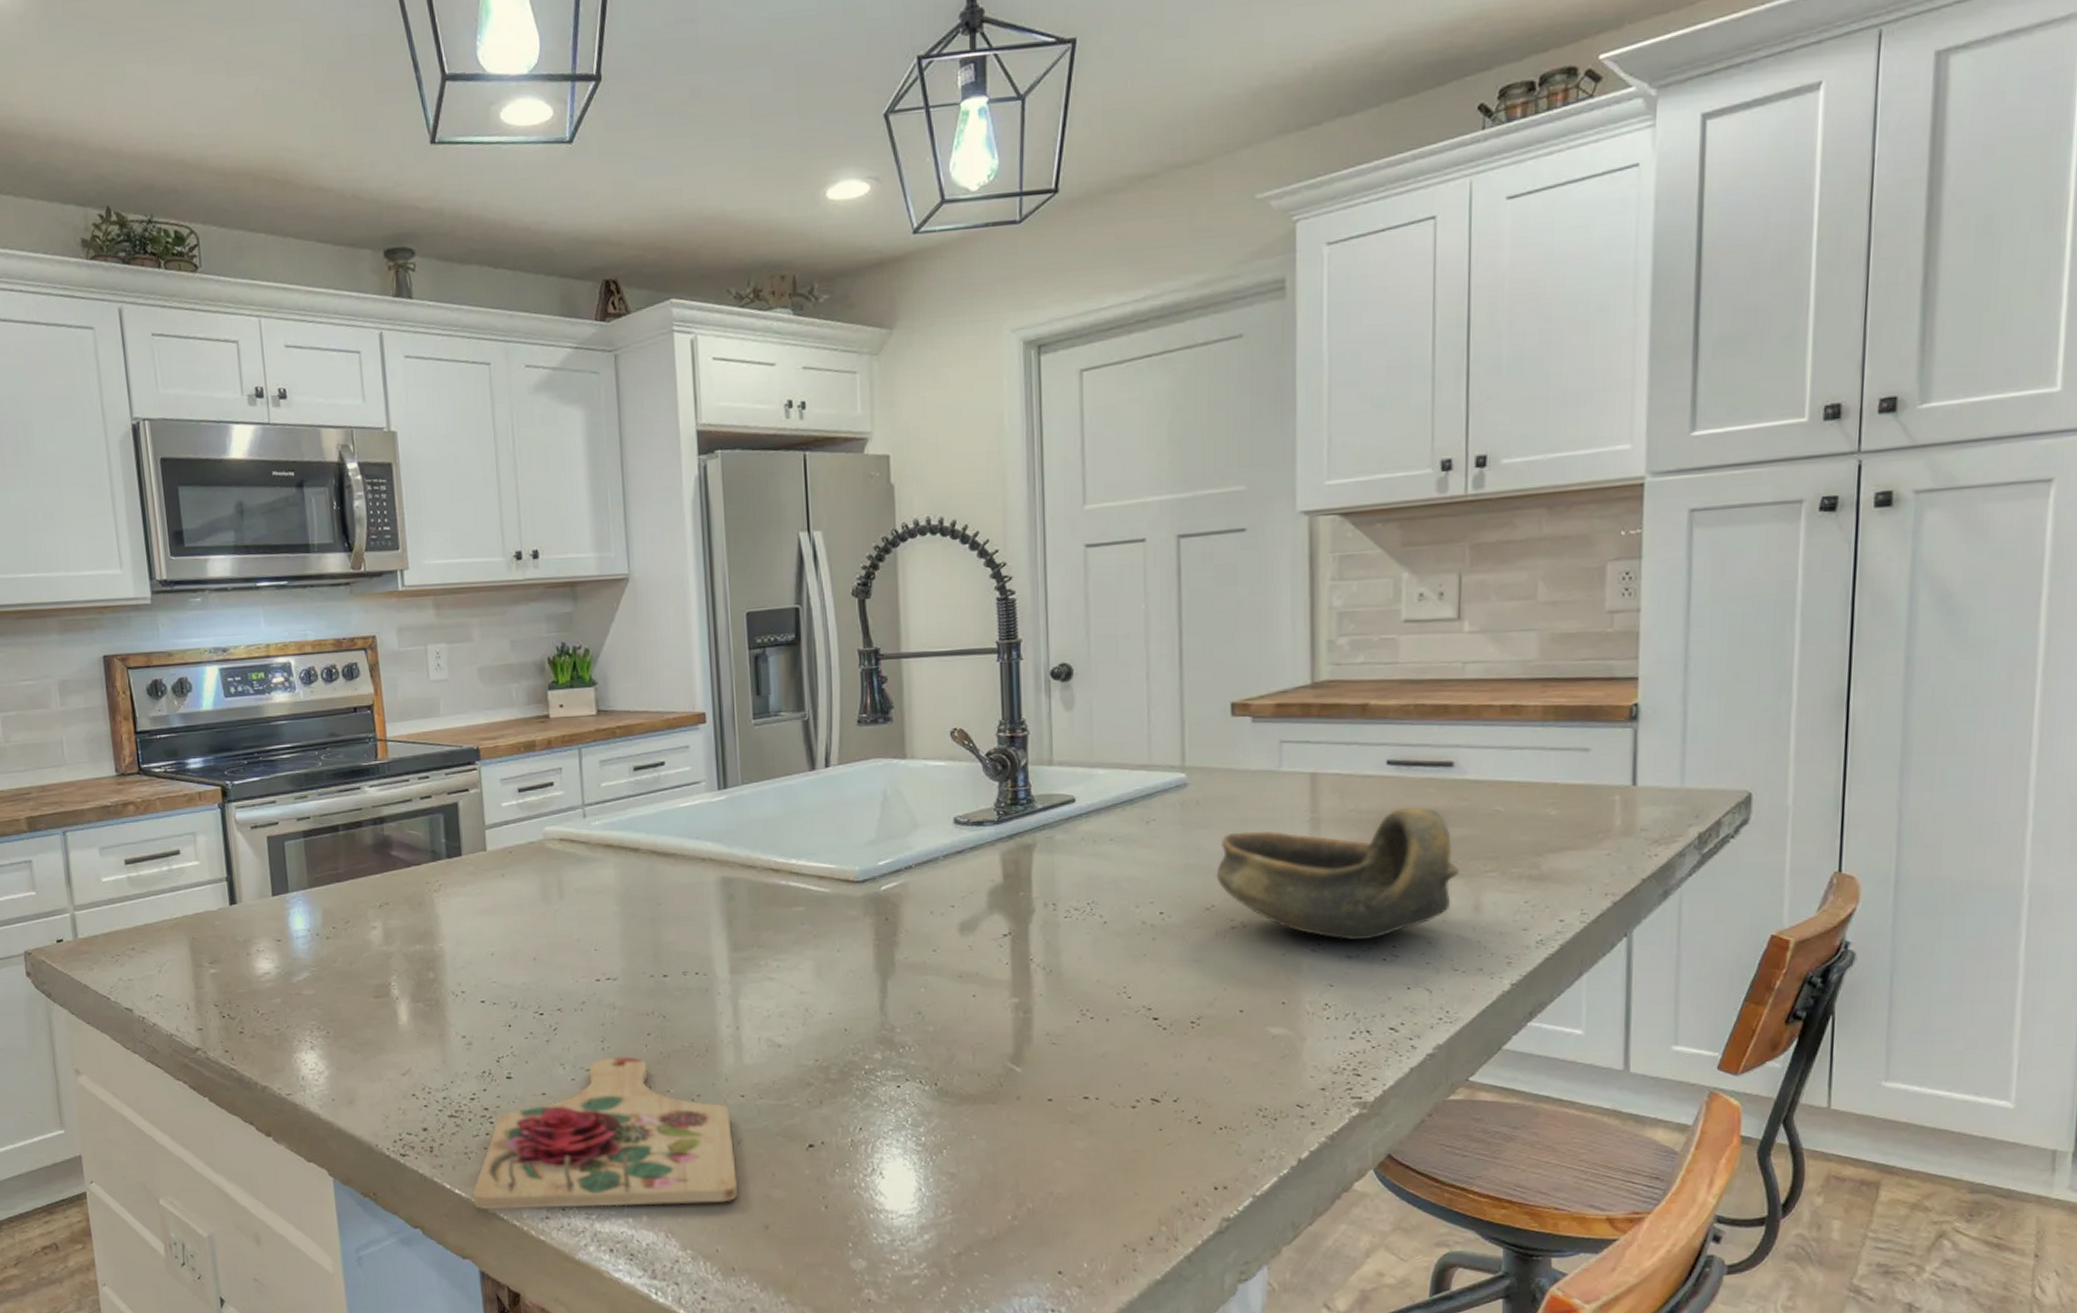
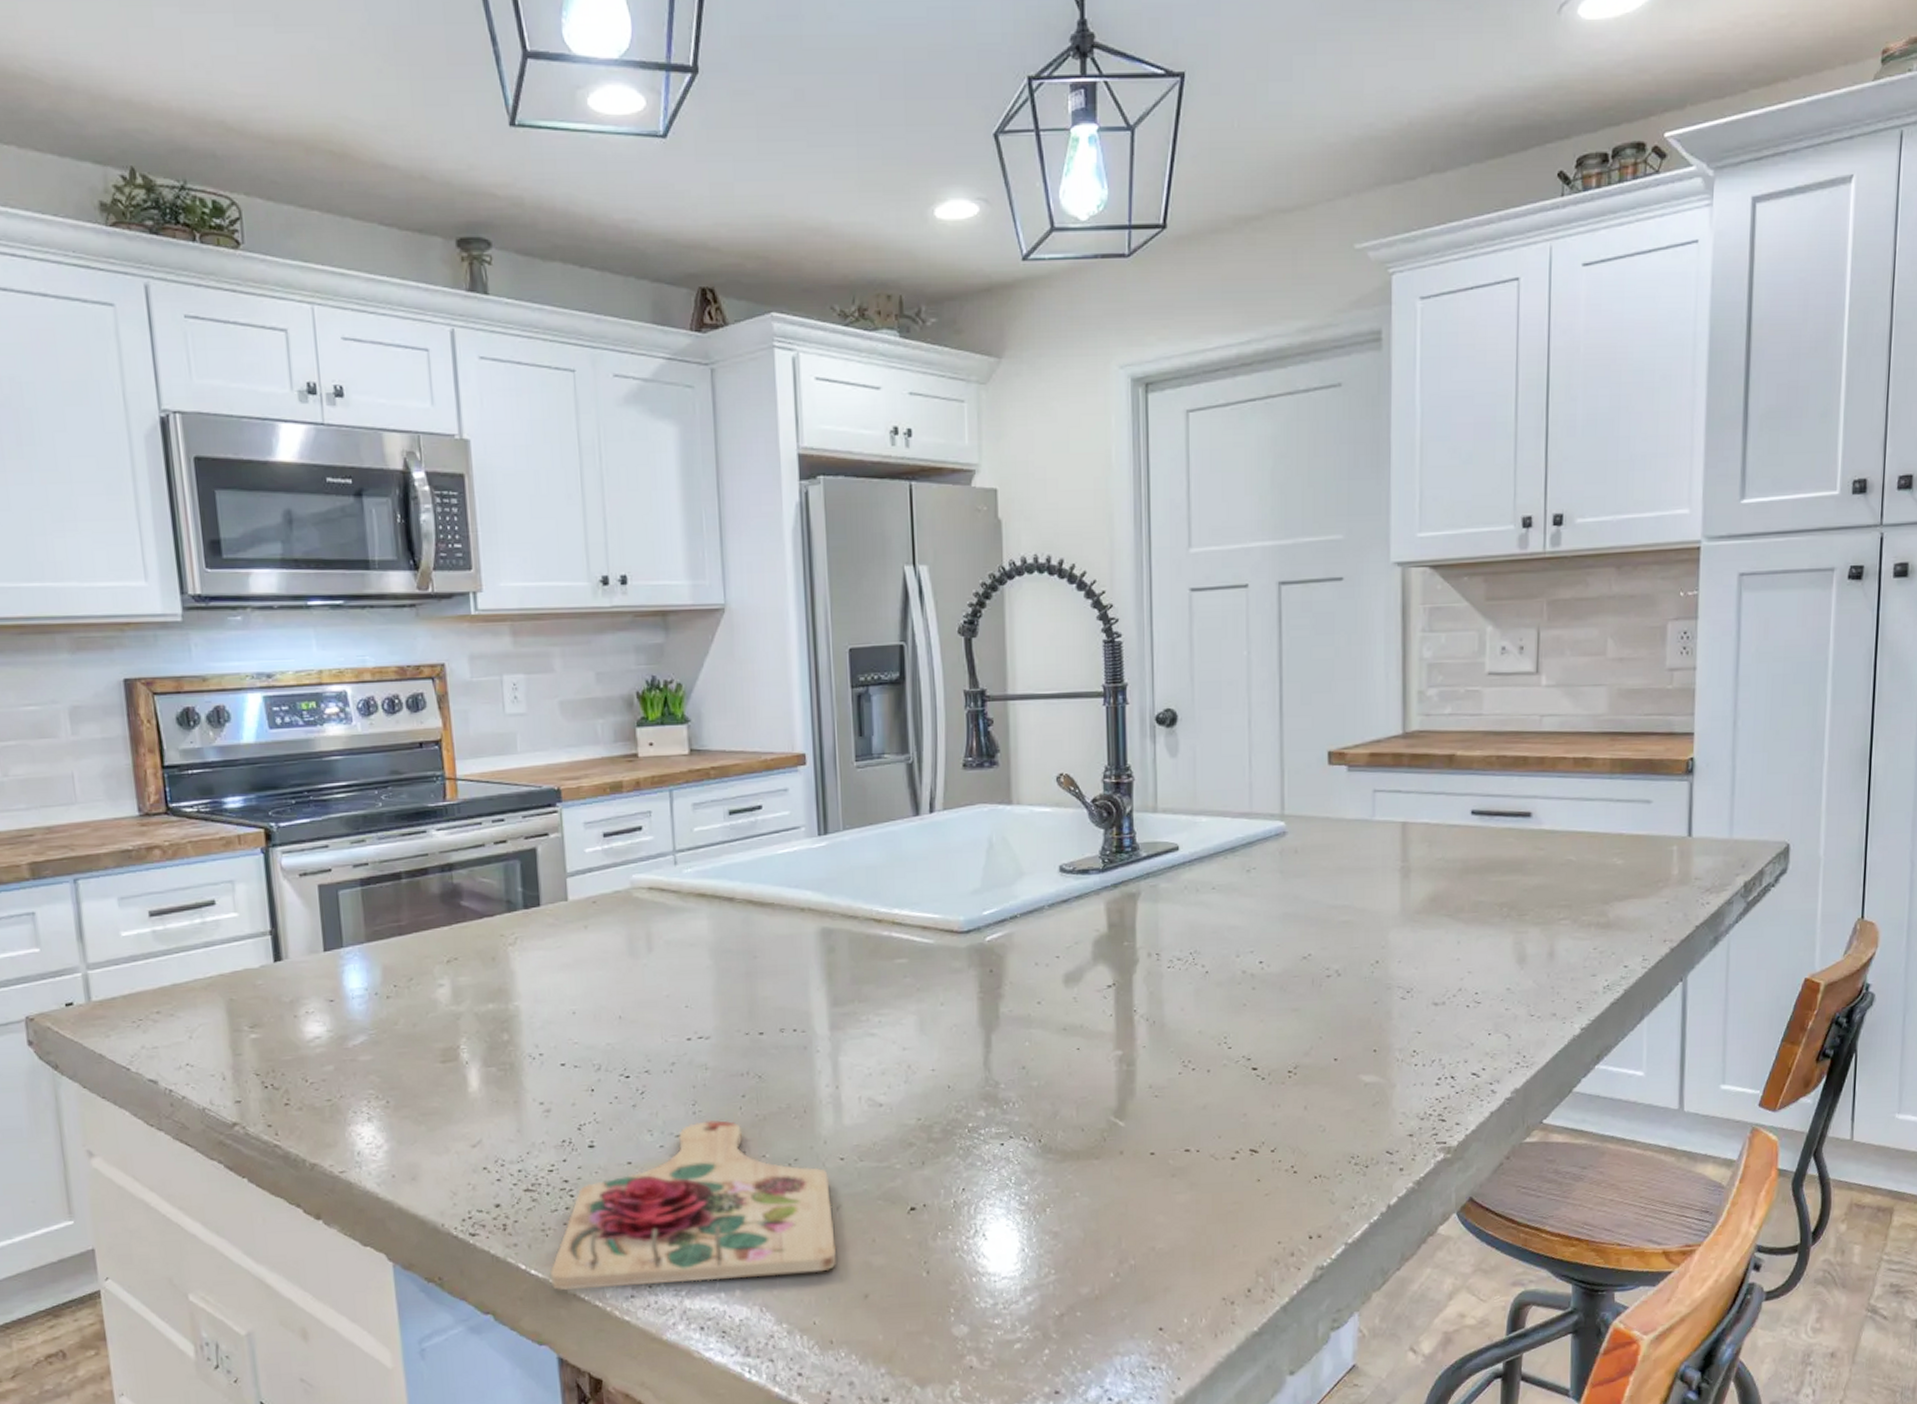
oil lamp: present [1216,807,1459,941] -> none [1313,856,1536,988]

